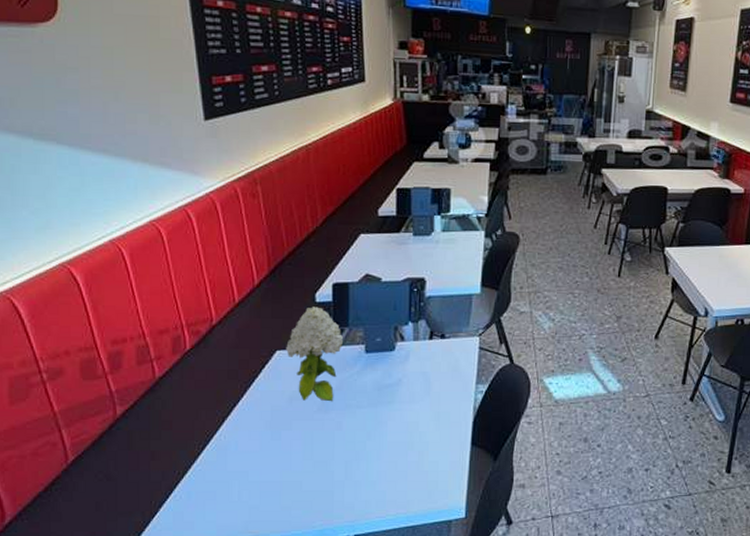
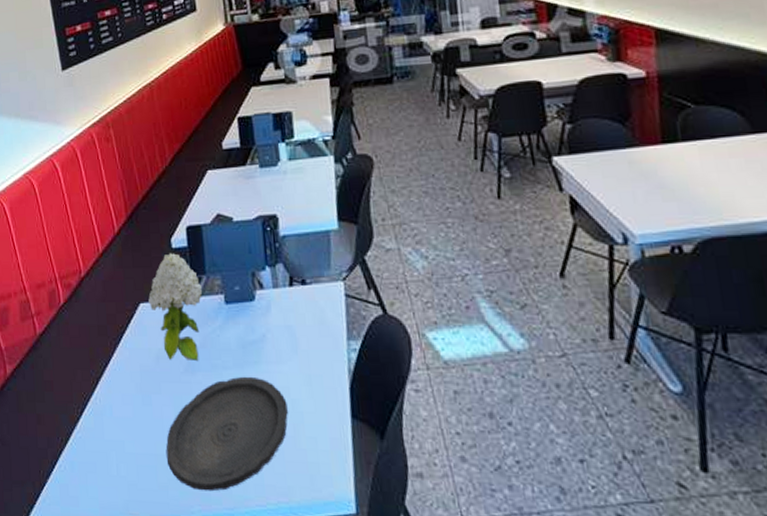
plate: none [292,414,415,509] -> present [166,376,288,492]

